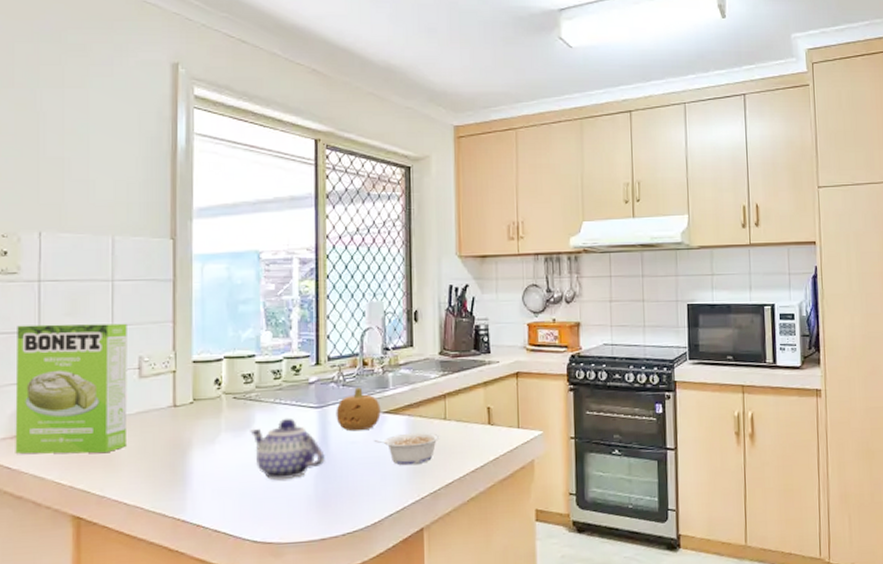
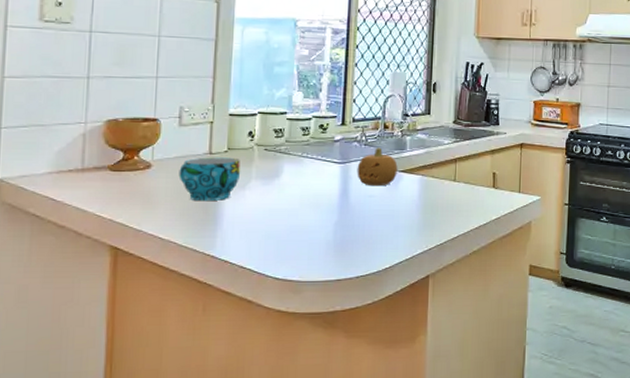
cake mix box: present [15,323,128,454] -> none [60,71,171,192]
cup: none [142,409,209,460] -> present [178,157,241,202]
teapot: present [250,417,325,480] -> none [278,170,345,226]
legume: present [373,432,440,466] -> none [389,191,449,220]

